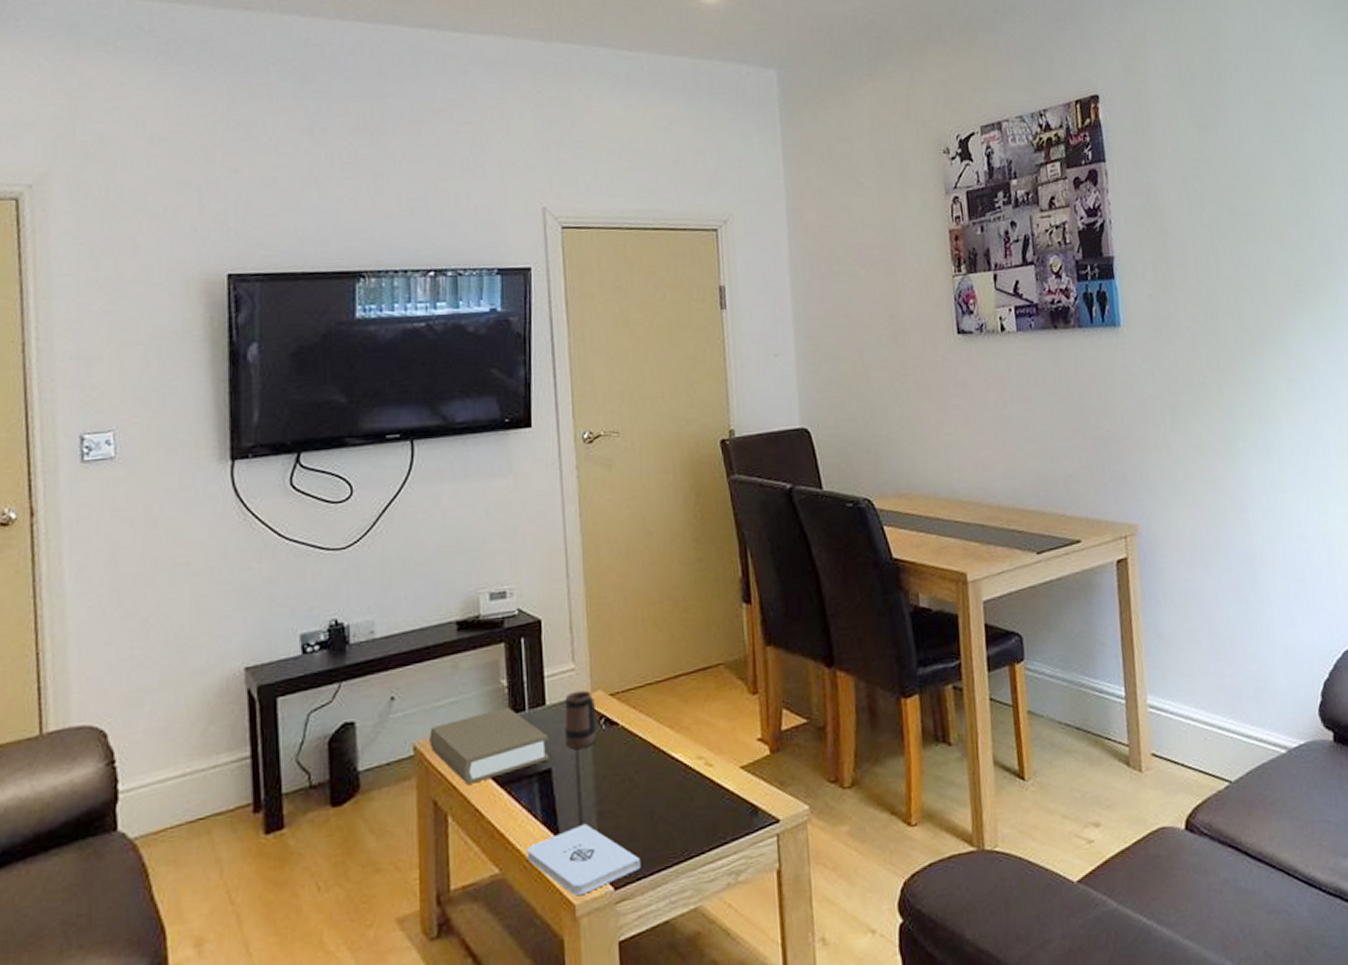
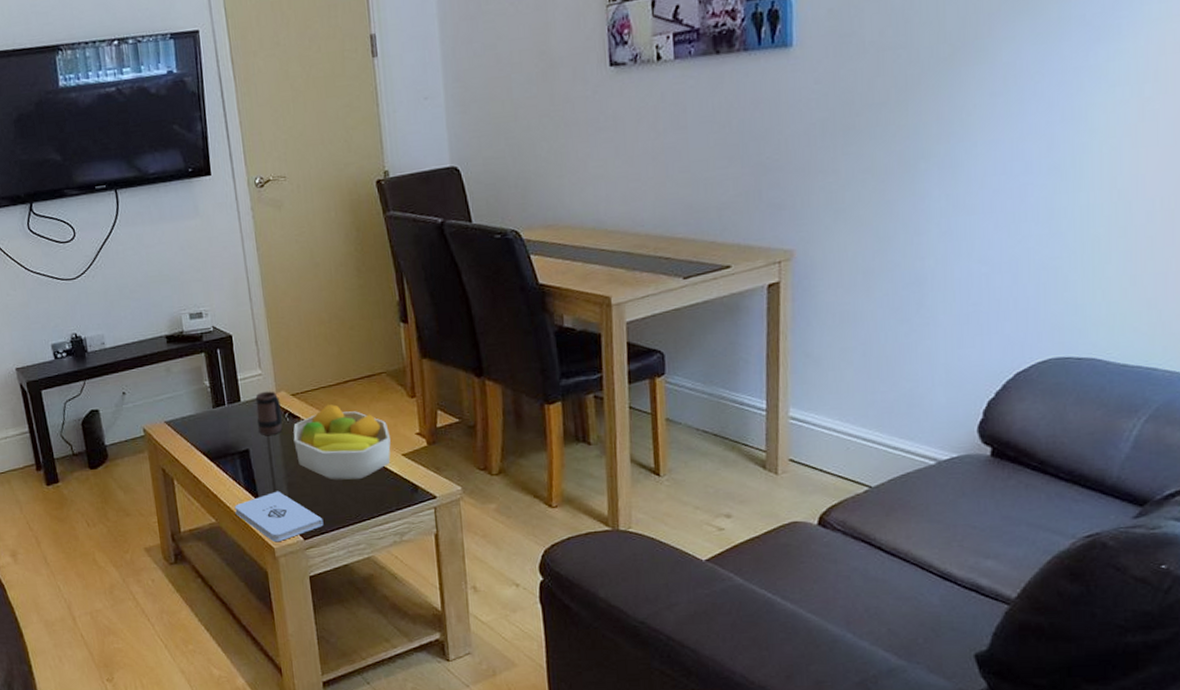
book: present [429,707,550,784] -> none [154,402,247,458]
fruit bowl: none [609,704,728,806] -> present [293,404,391,481]

